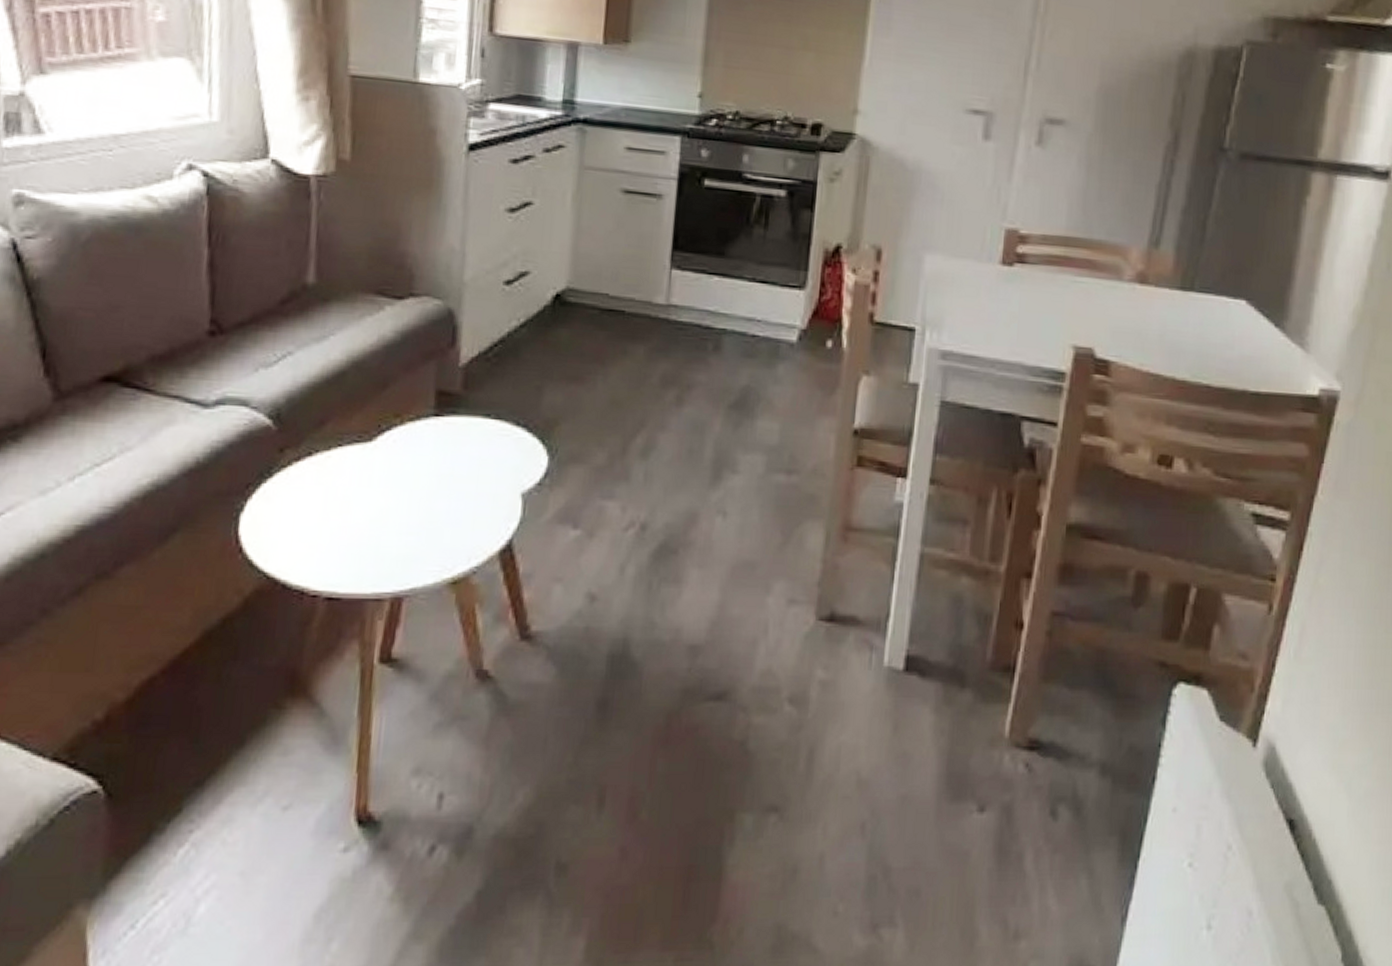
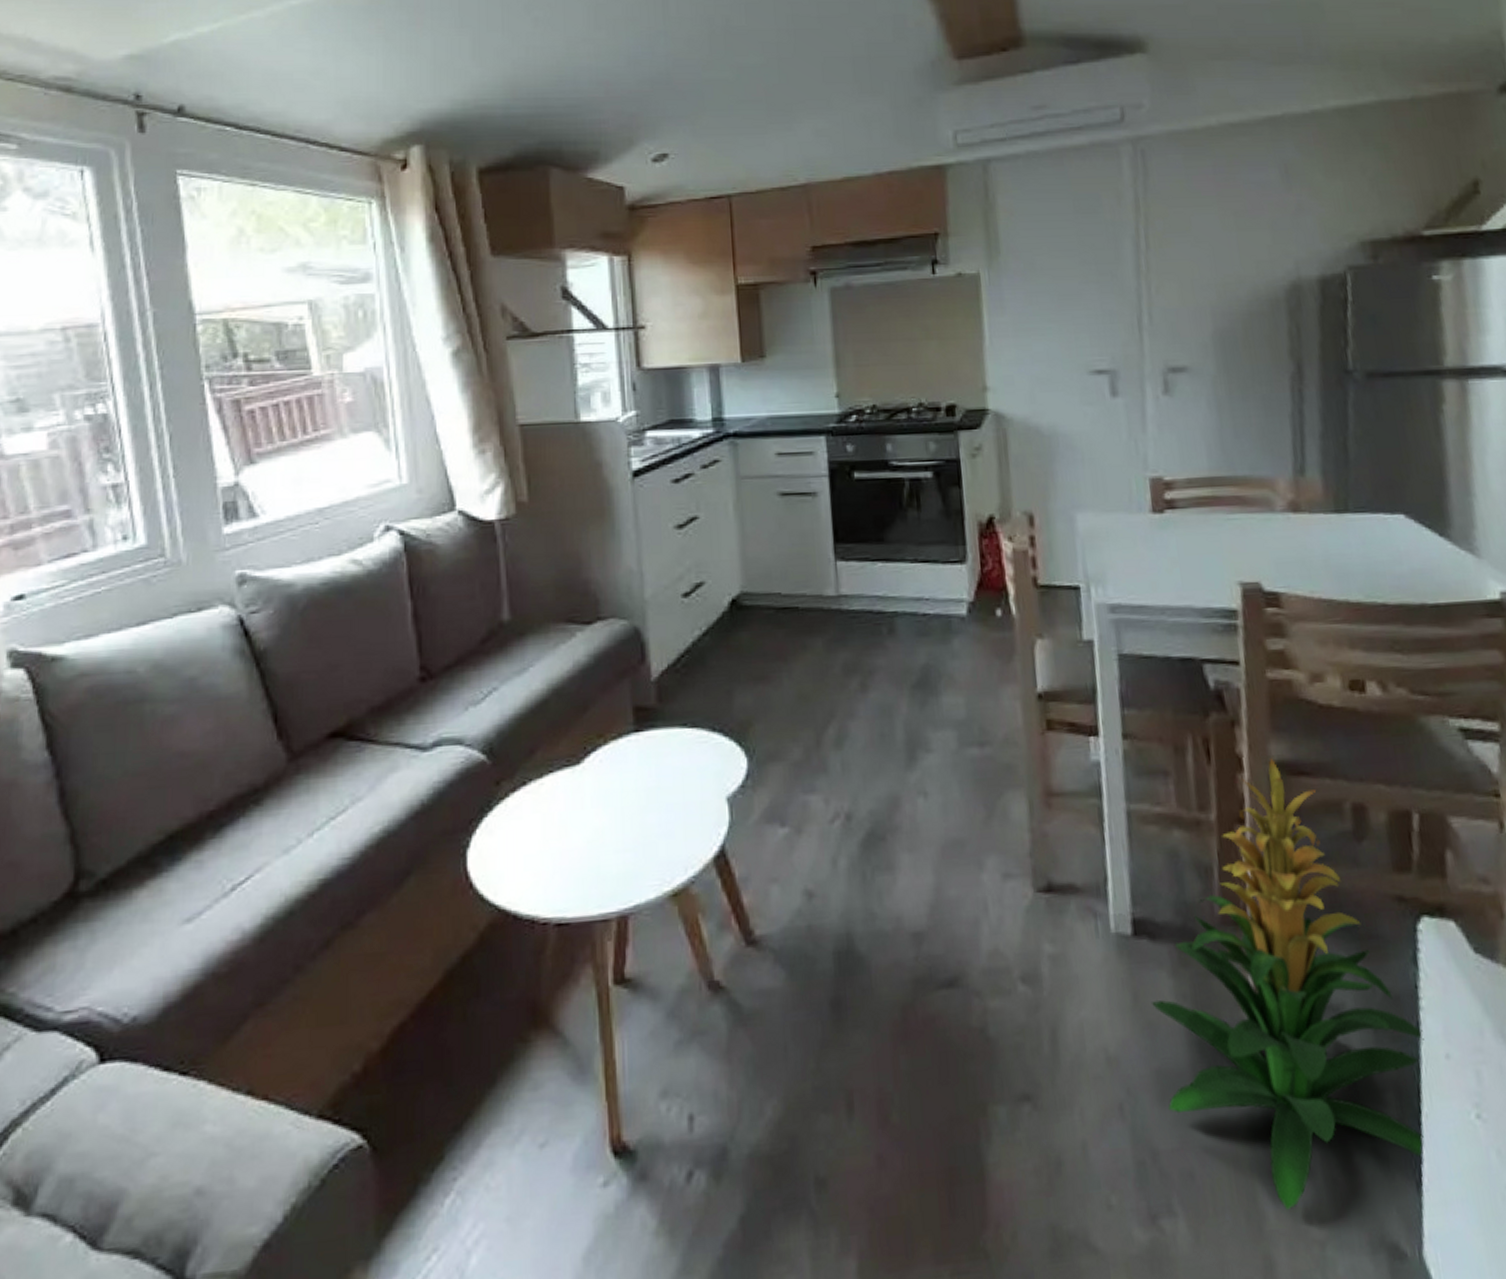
indoor plant: none [907,518,1157,931] -> present [1151,757,1424,1211]

